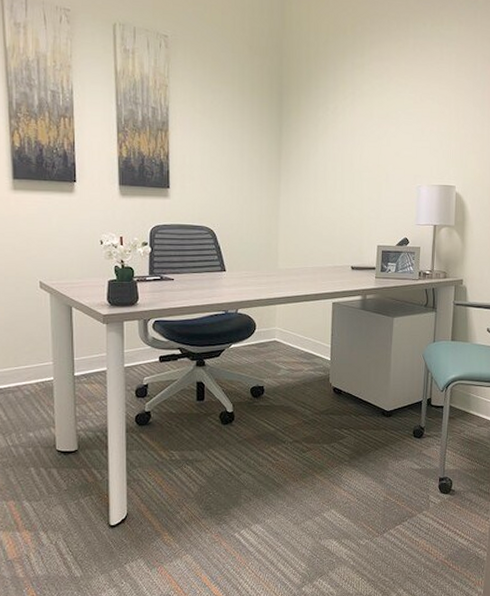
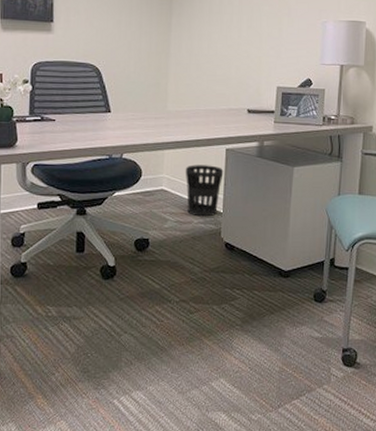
wastebasket: none [295,318,331,365] -> present [185,165,224,217]

